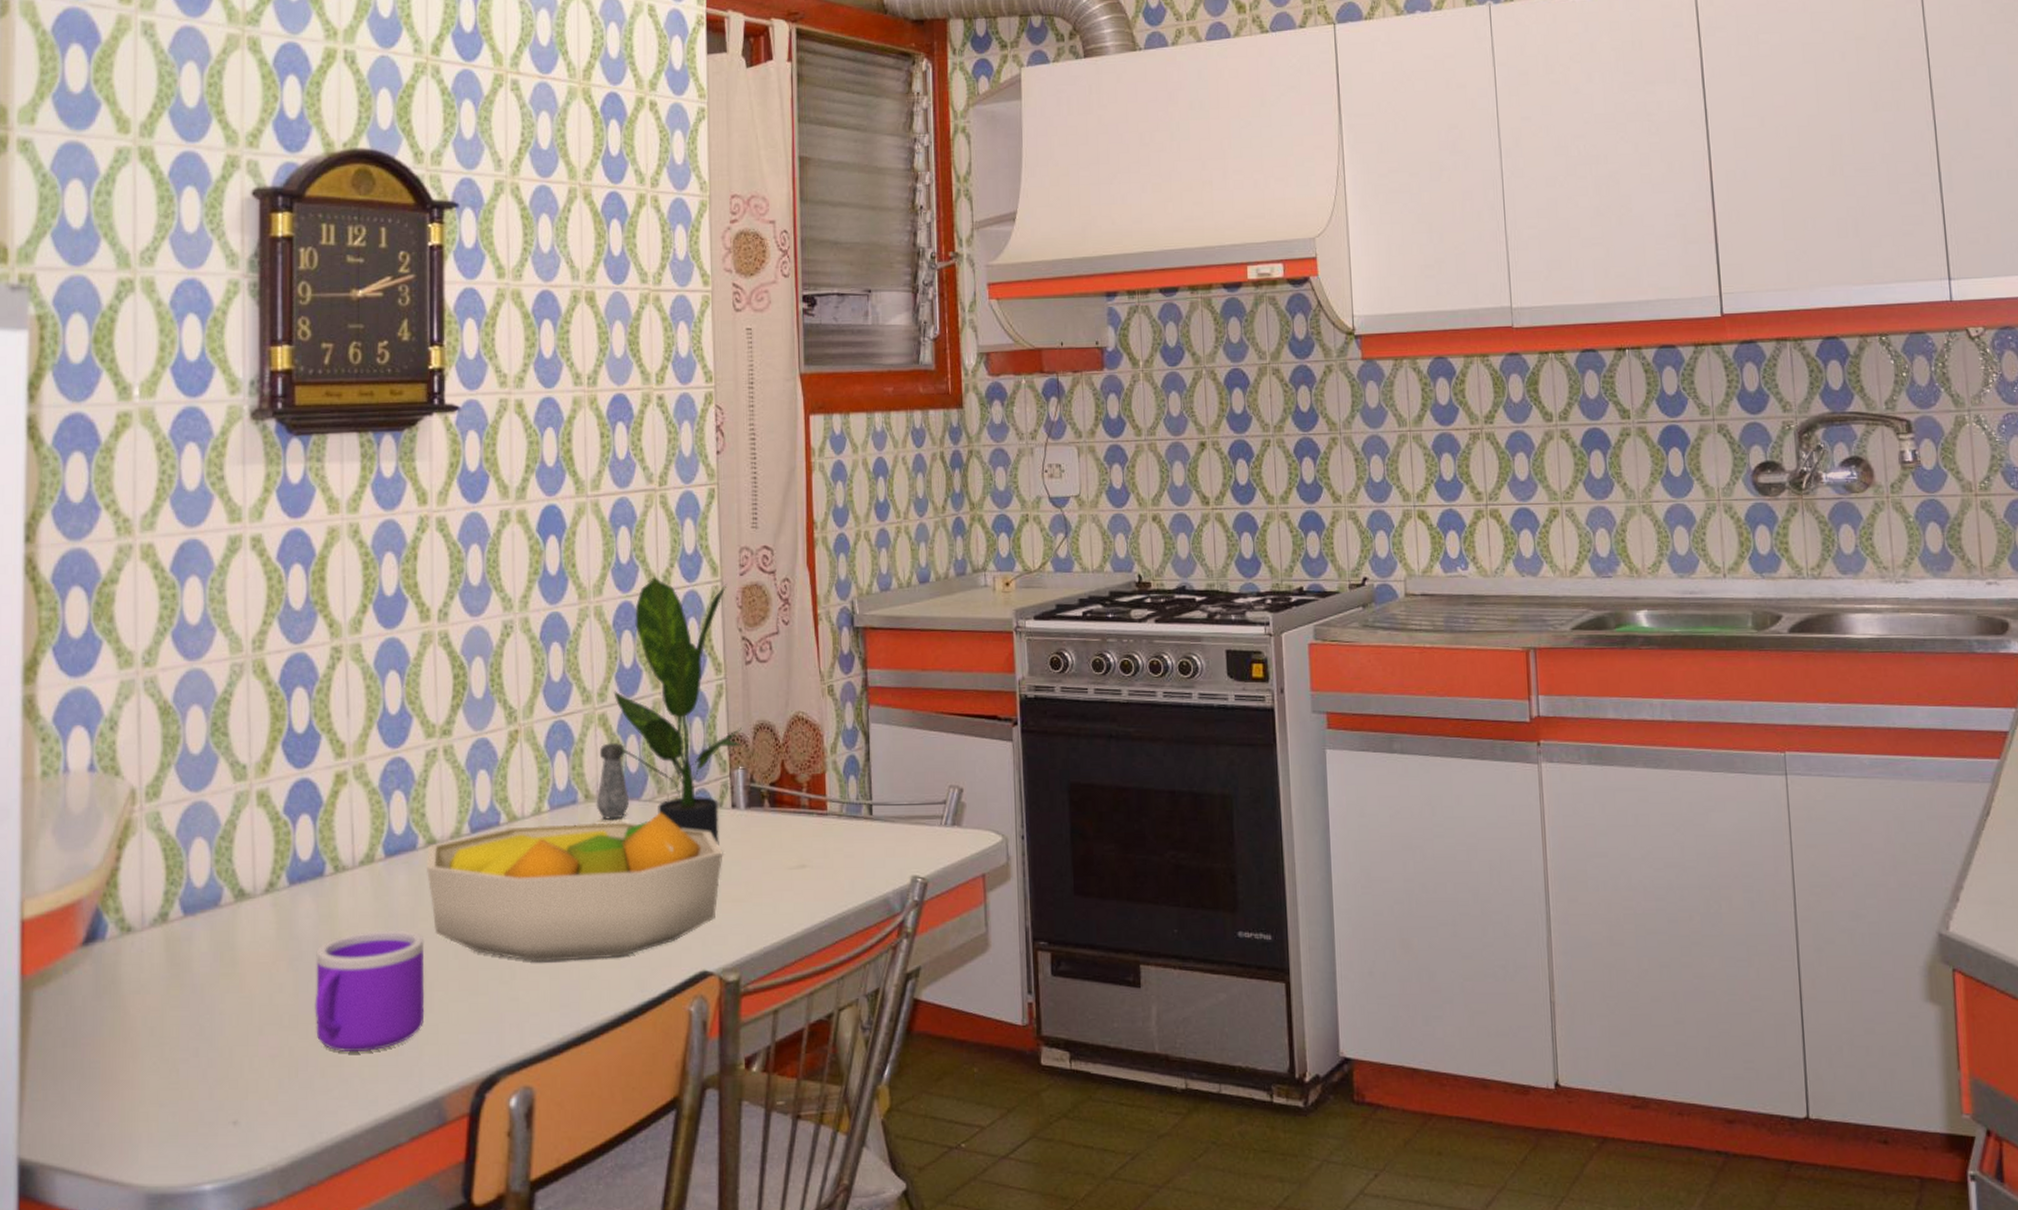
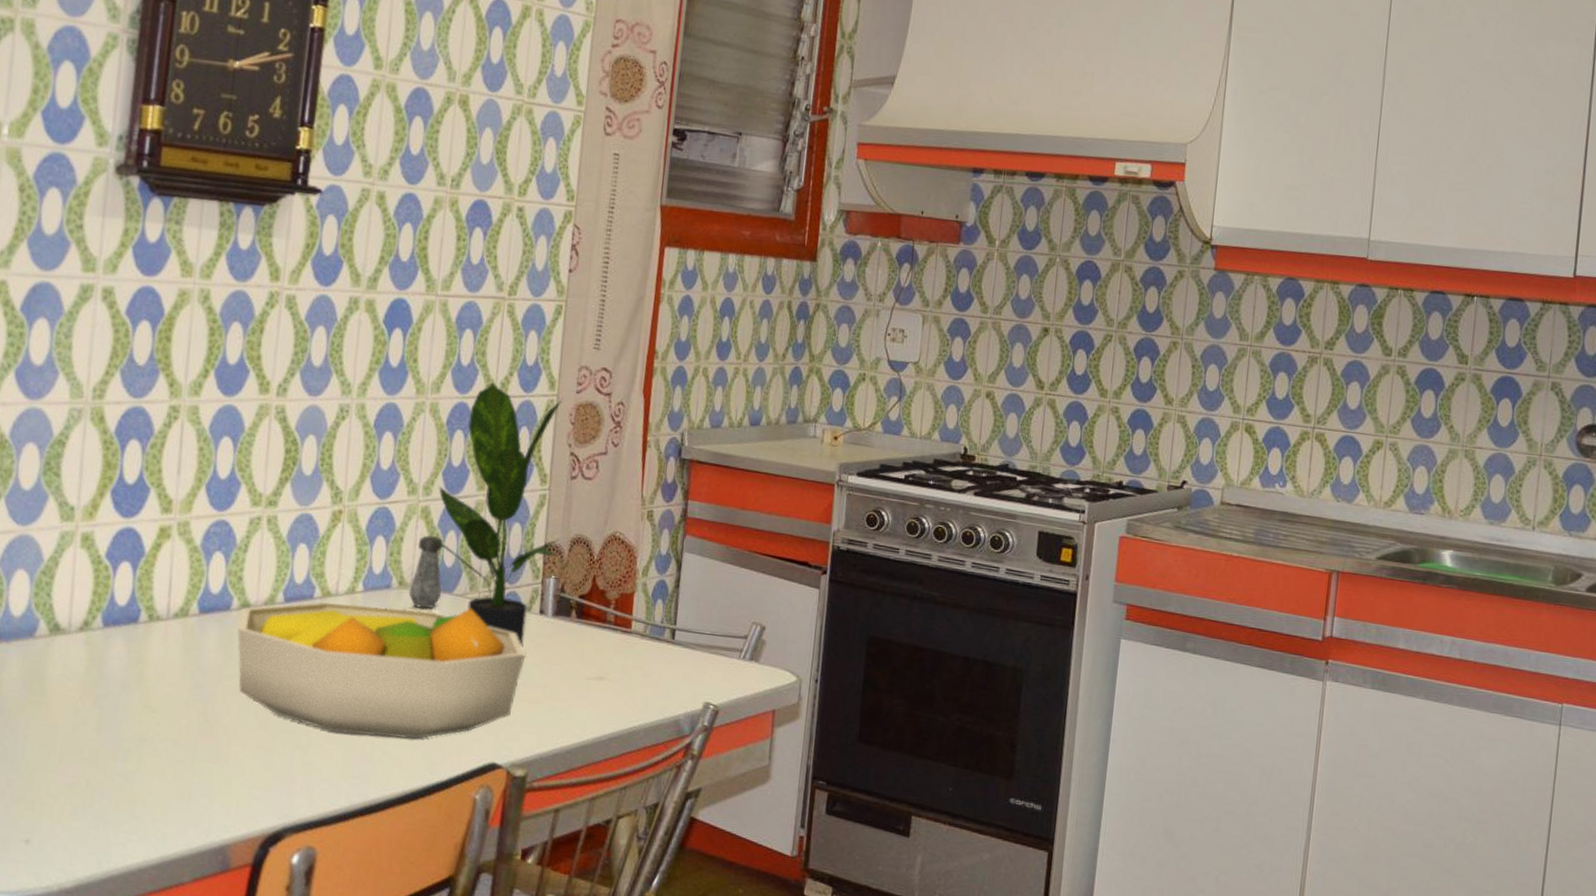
mug: present [315,930,425,1051] -> none [114,680,228,793]

